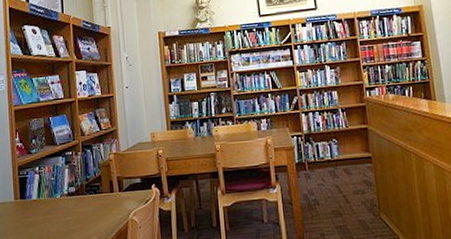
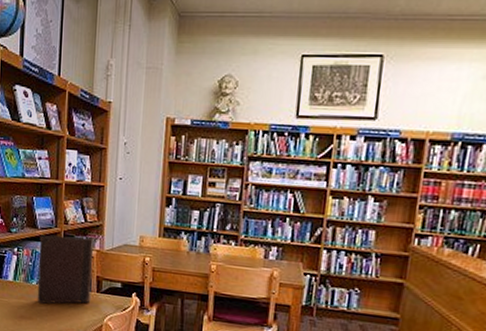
book: none [59,143,114,216] -> present [37,235,94,305]

